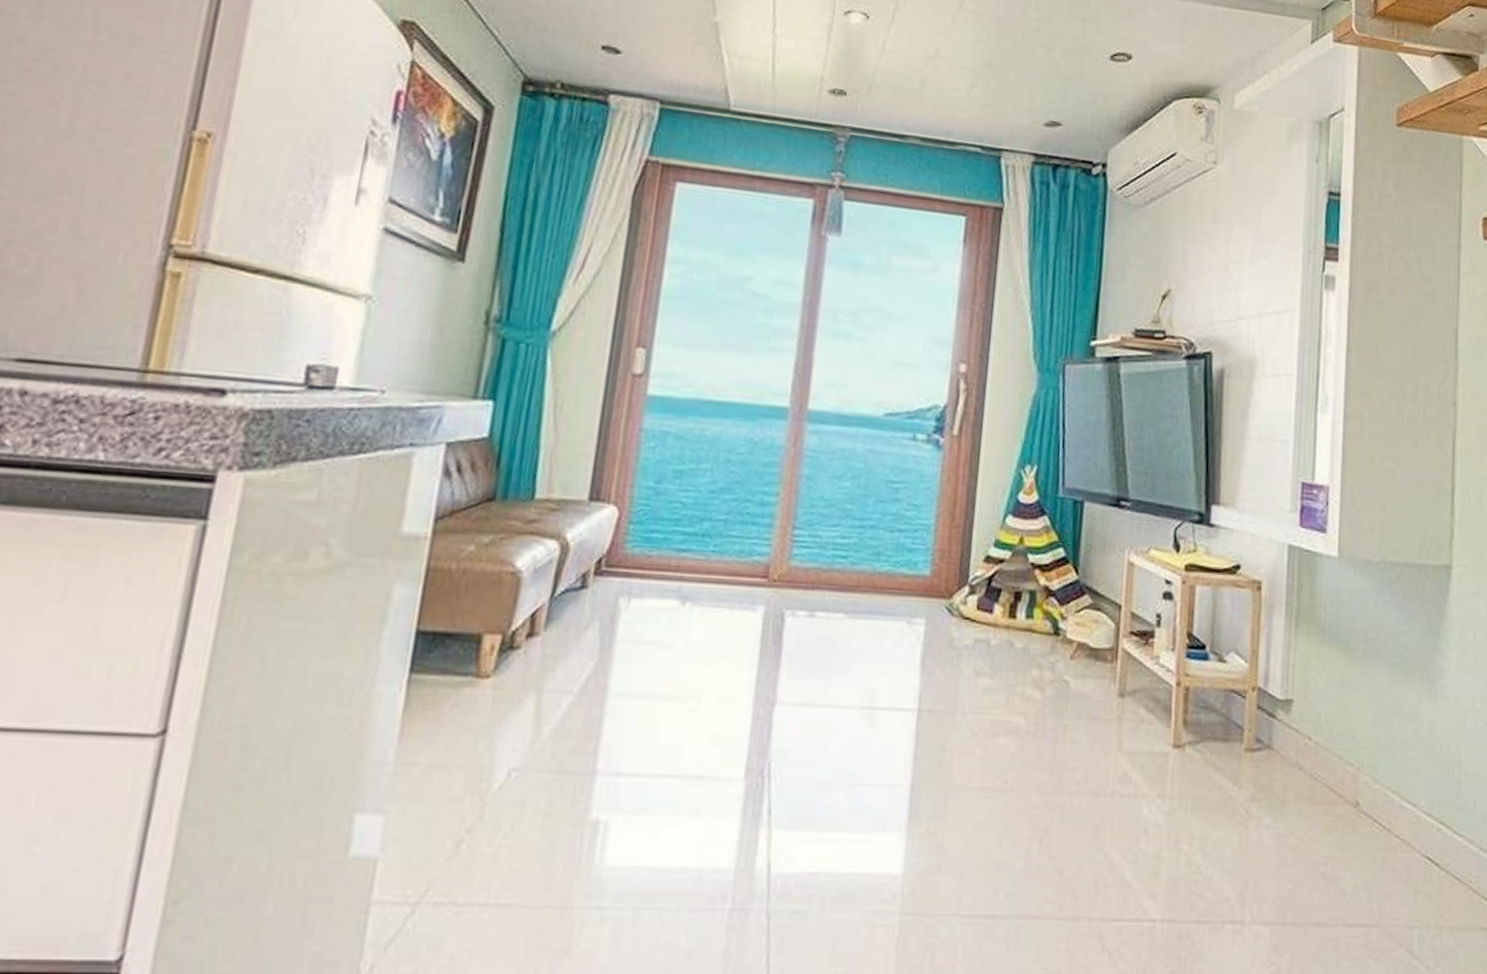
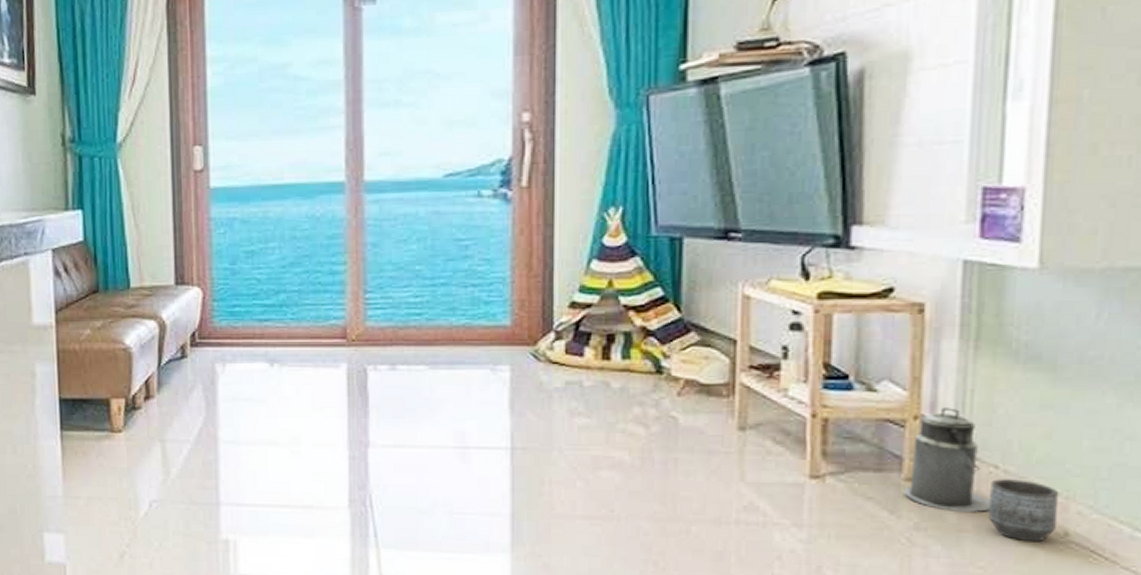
canister: none [1243,680,1306,784] -> present [902,407,992,513]
planter: none [1304,750,1352,812] -> present [989,479,1058,543]

